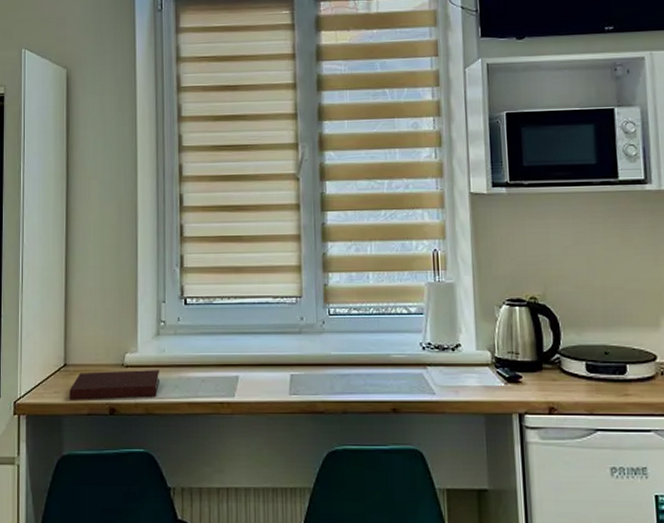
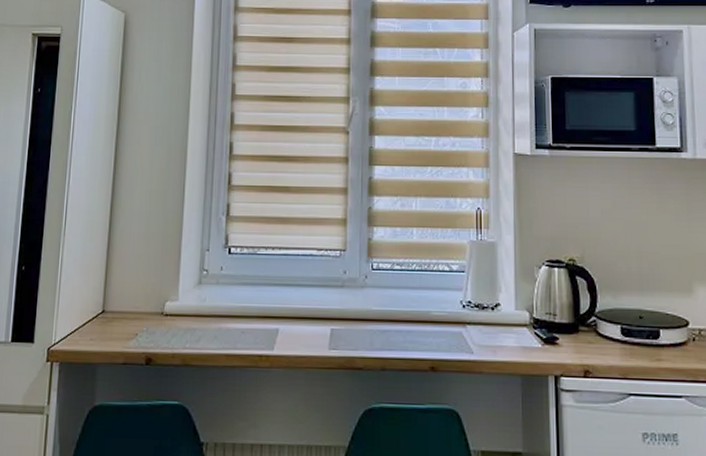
notebook: present [69,370,160,400] -> none [105,319,200,349]

